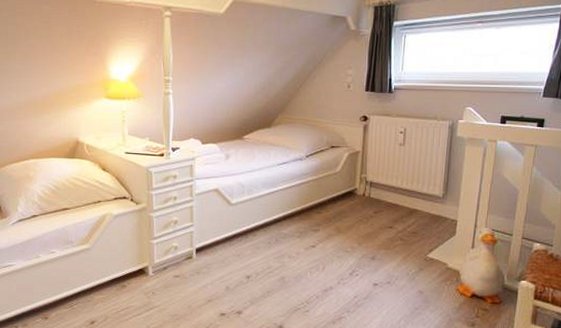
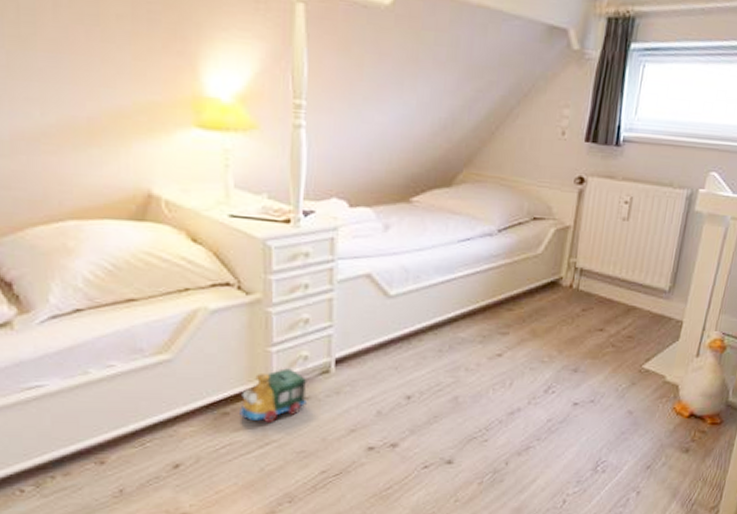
toy train: none [133,255,177,294] -> present [240,368,307,424]

